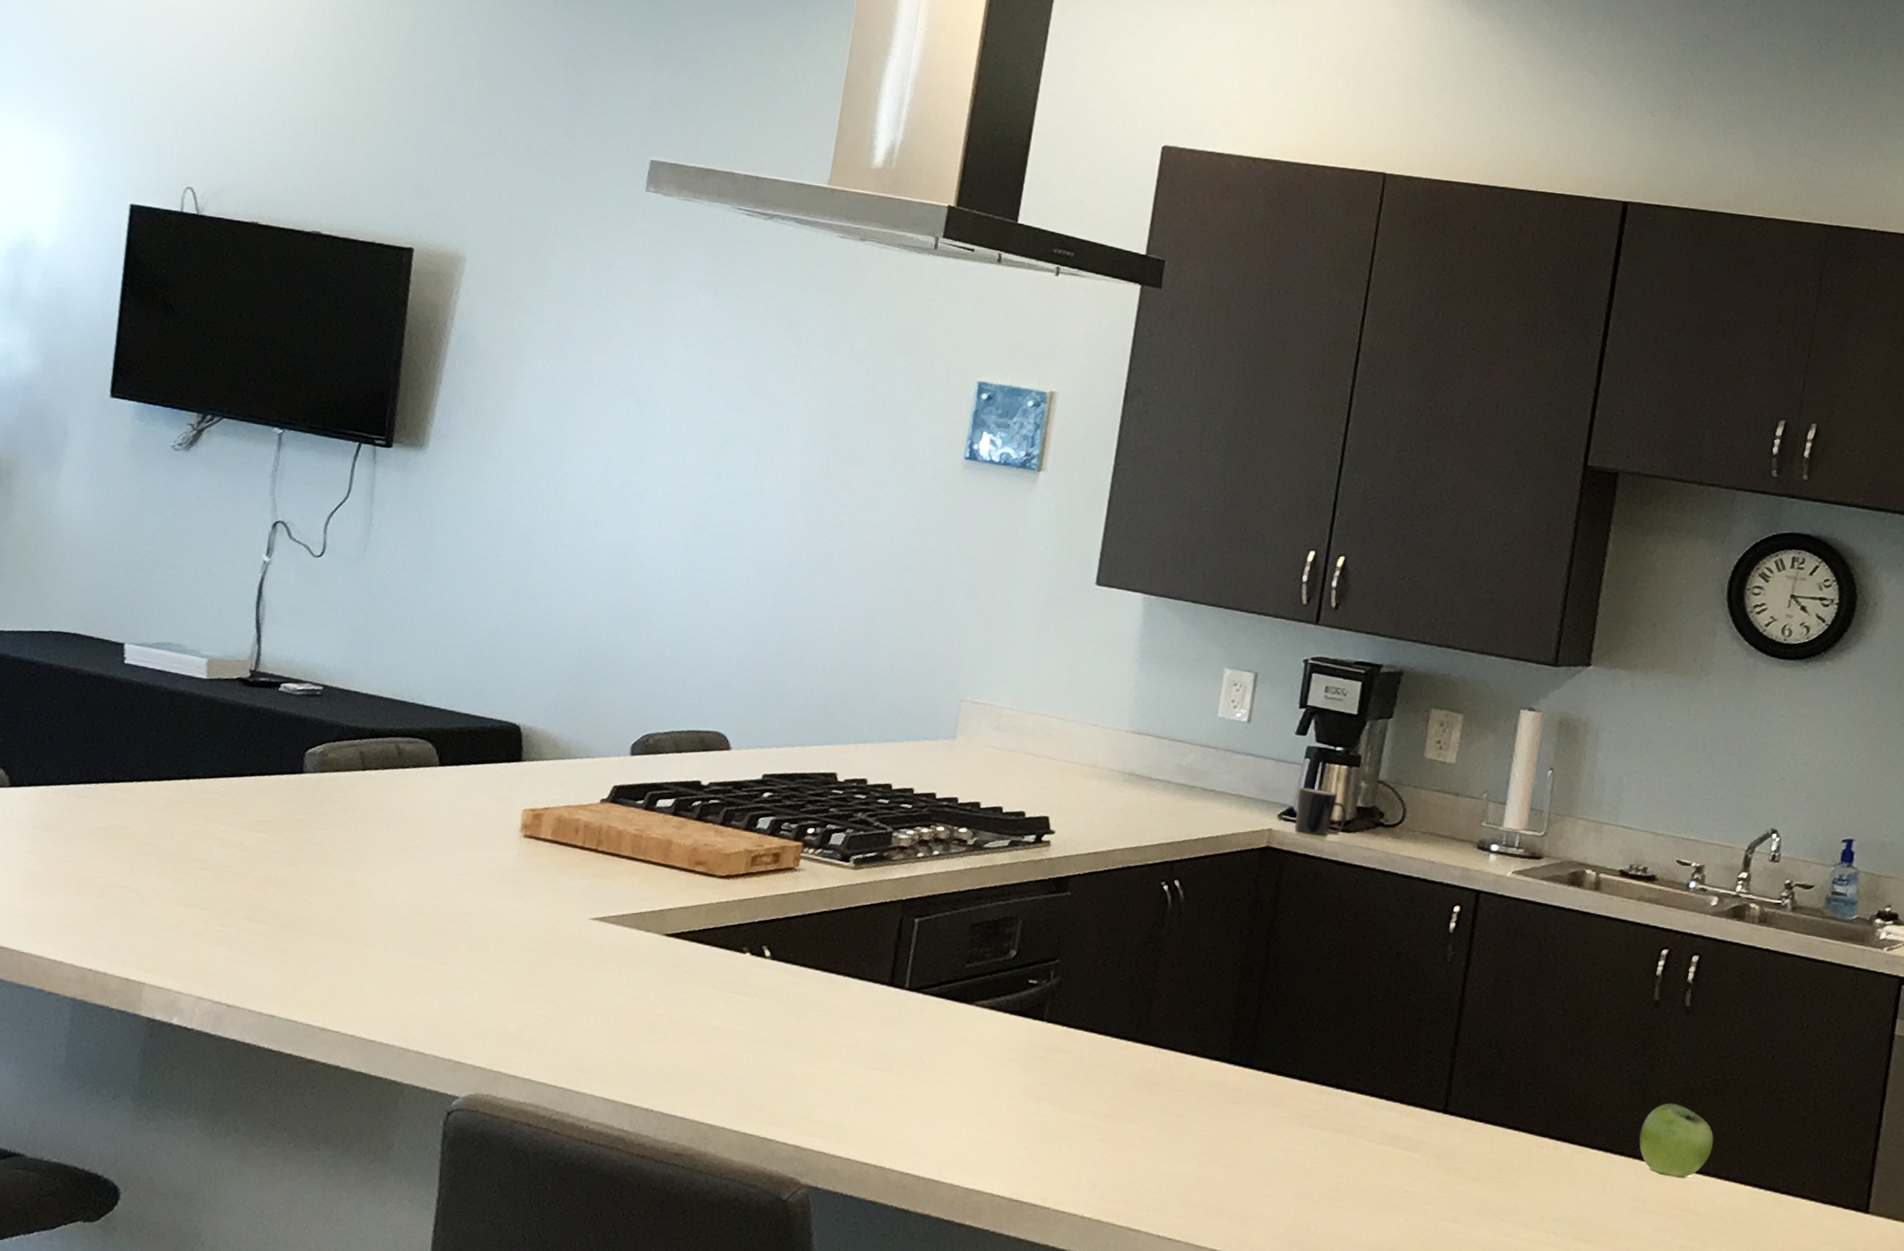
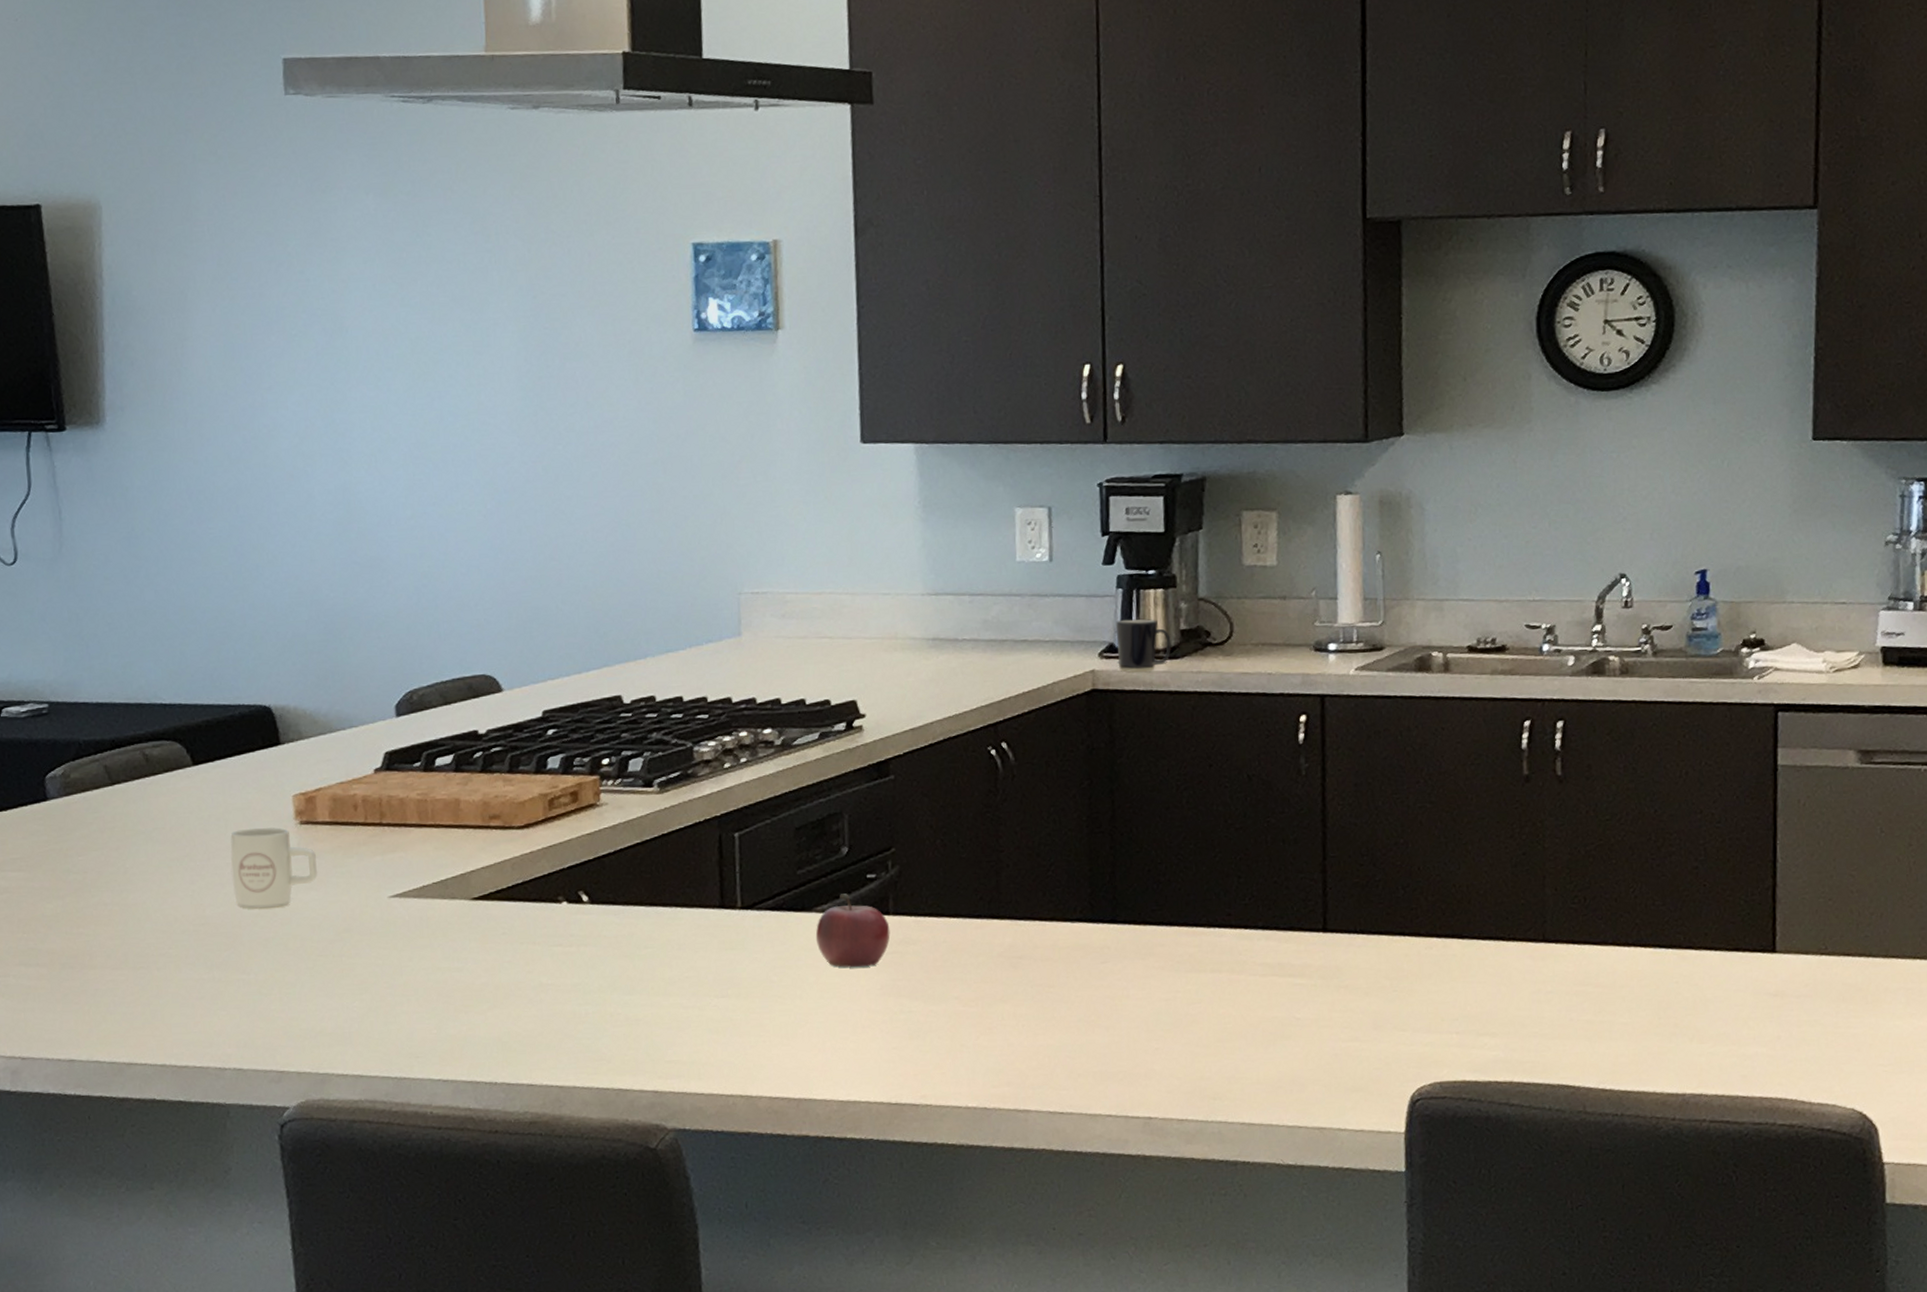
mug: none [451,832,533,910] -> present [230,827,317,909]
fruit: none [971,993,1042,1066] -> present [815,893,890,967]
fruit: present [1639,1103,1714,1178] -> none [1529,877,1607,954]

